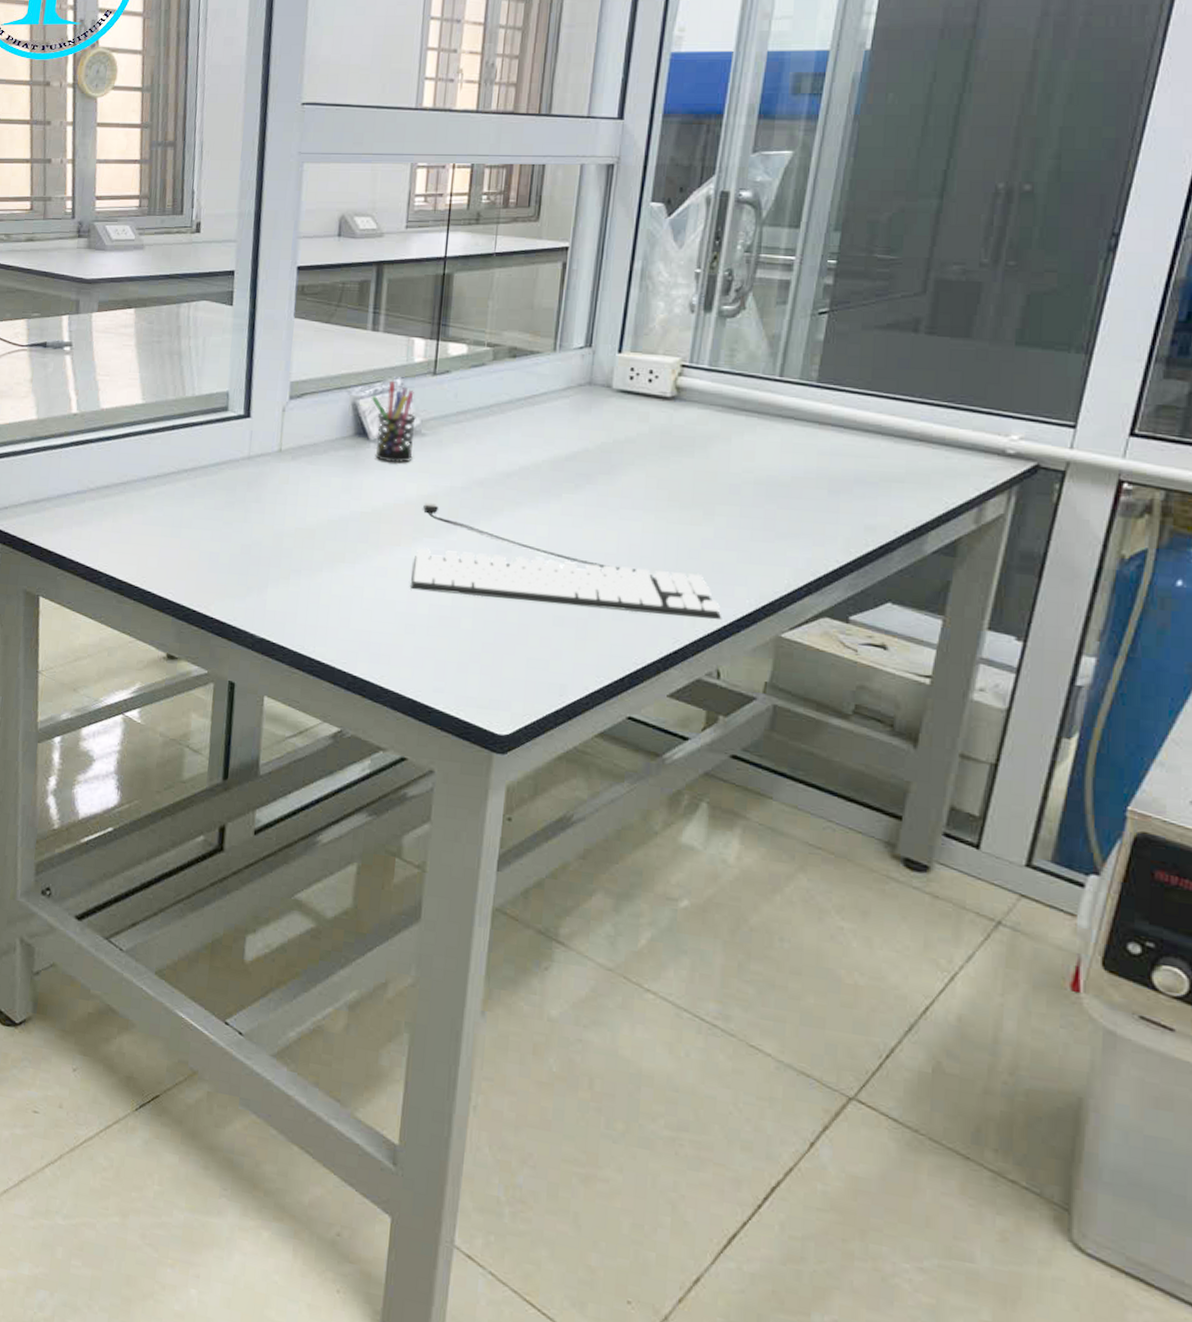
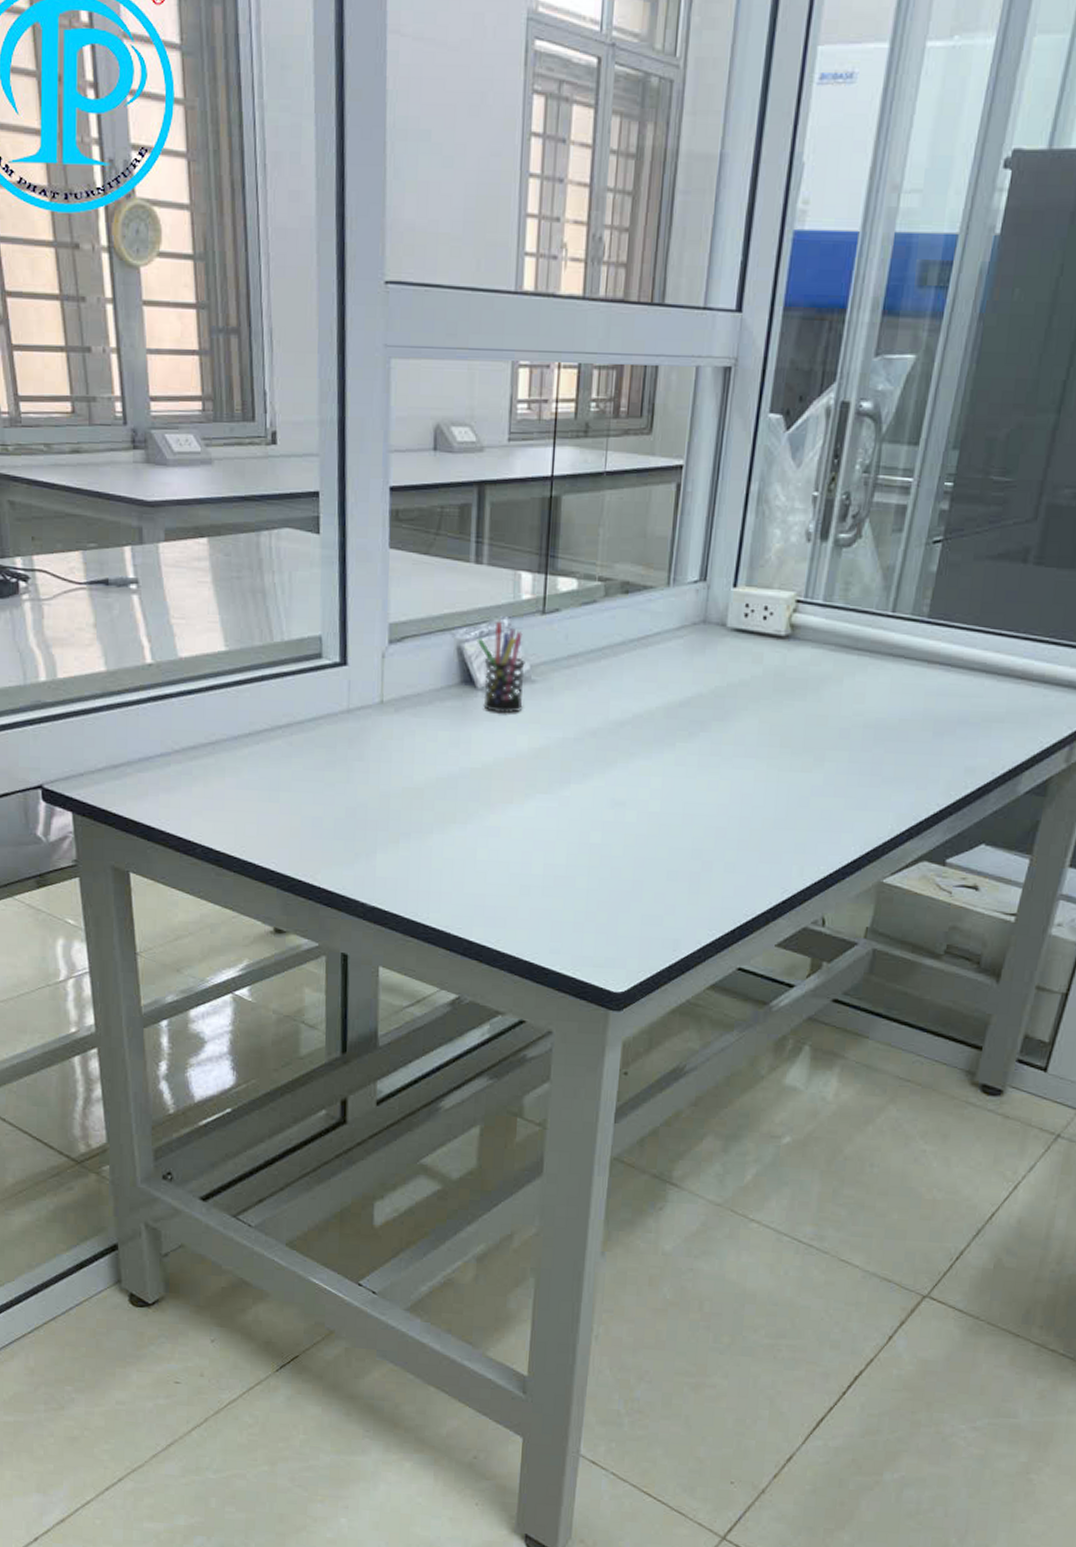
keyboard: present [411,503,722,621] -> none [525,756,829,869]

